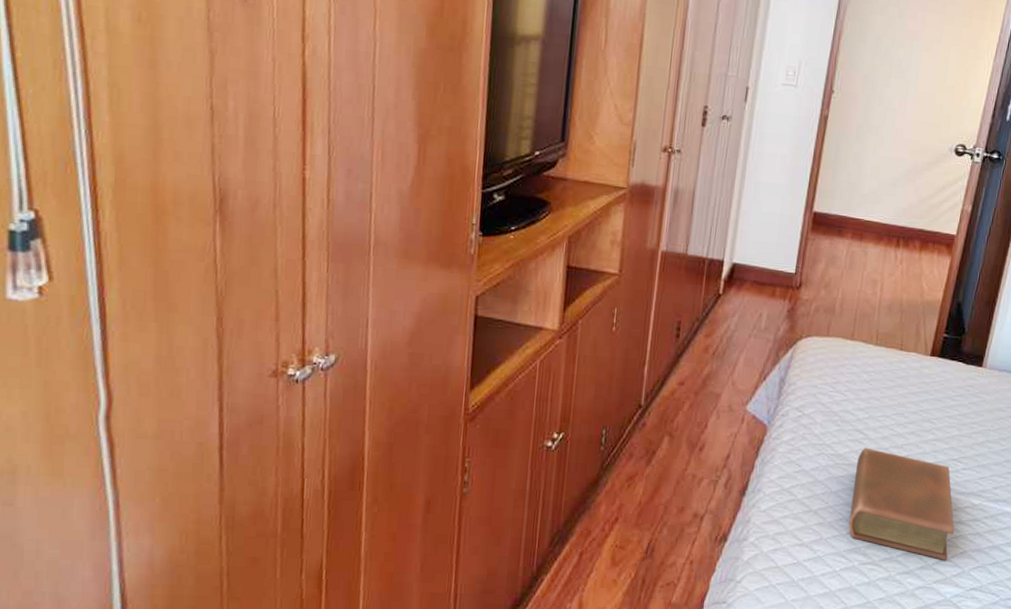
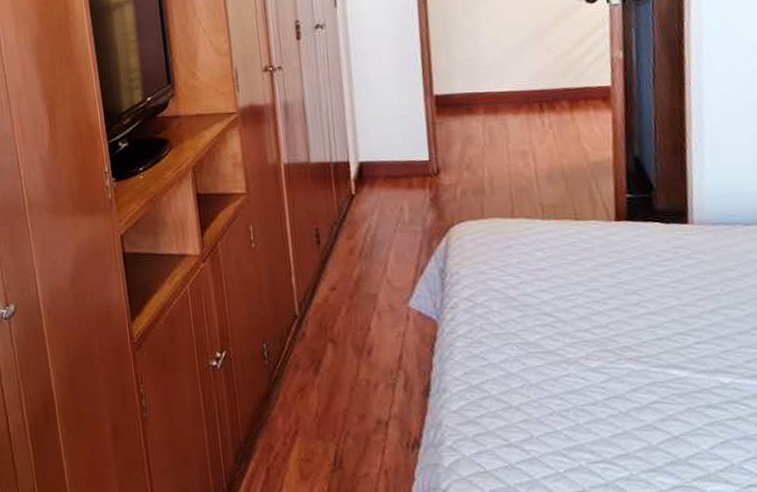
book: present [848,447,955,561] -> none [553,331,706,454]

